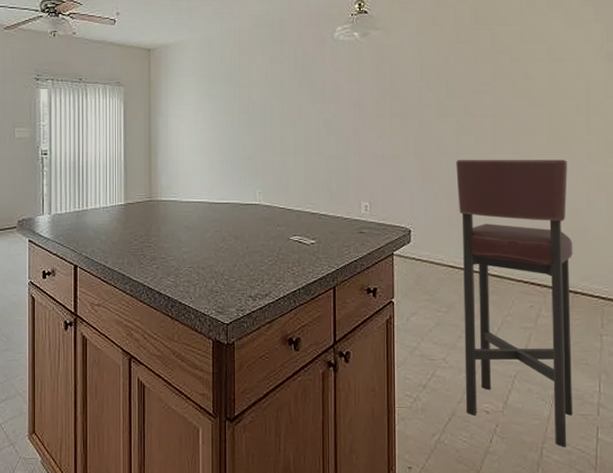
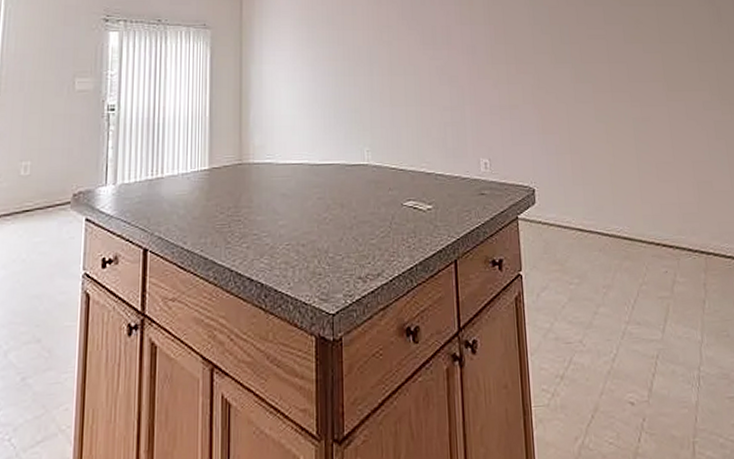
bar stool: present [456,159,573,447] -> none [576,107,721,440]

